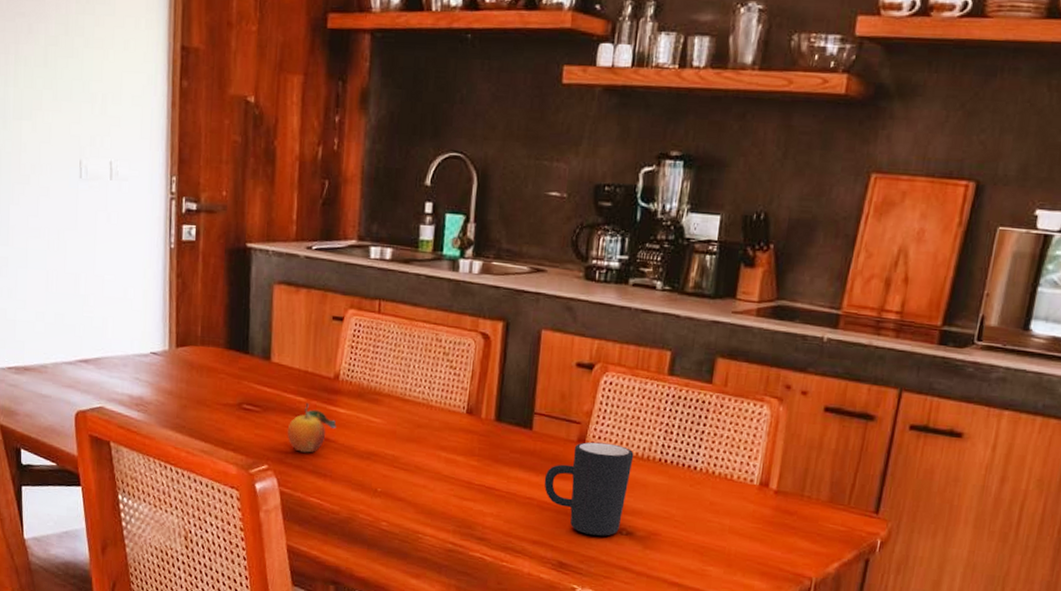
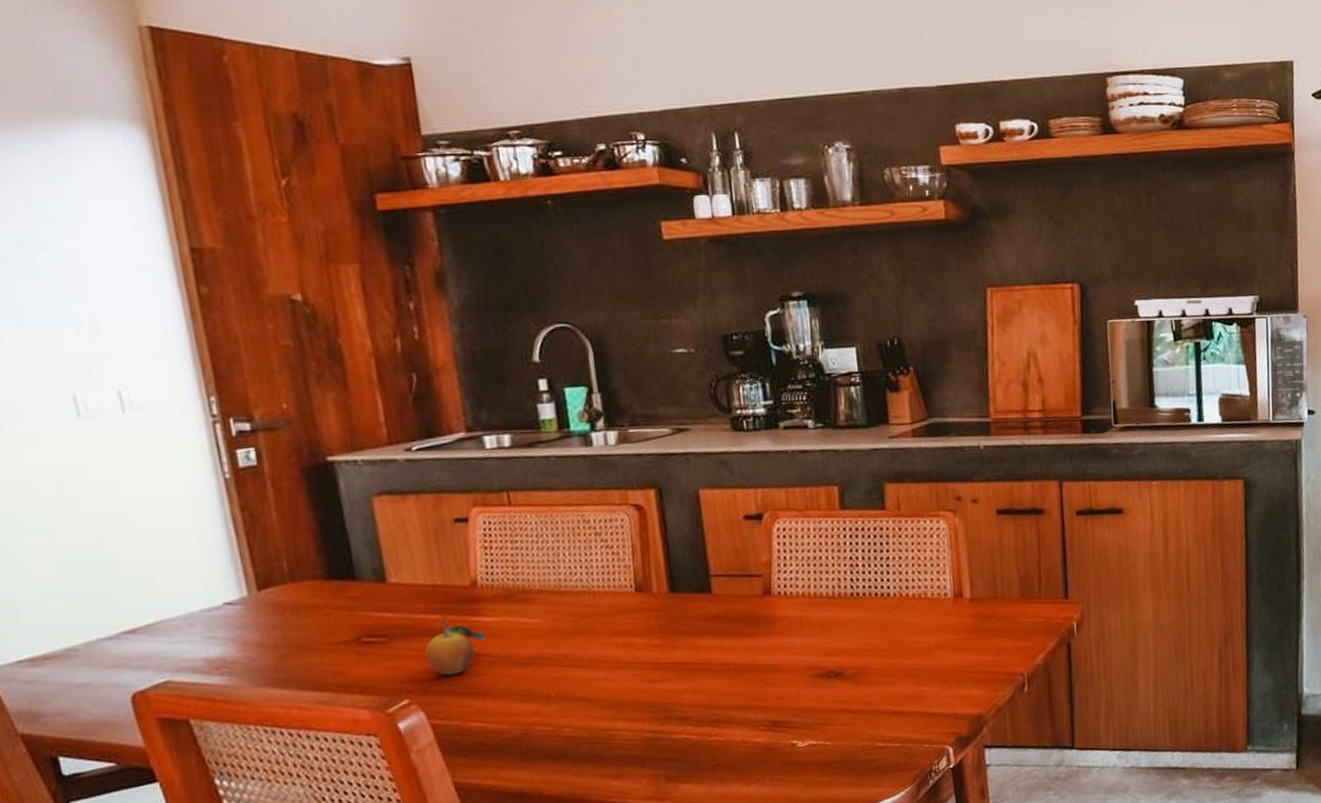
mug: present [544,441,634,536] -> none [736,588,827,687]

